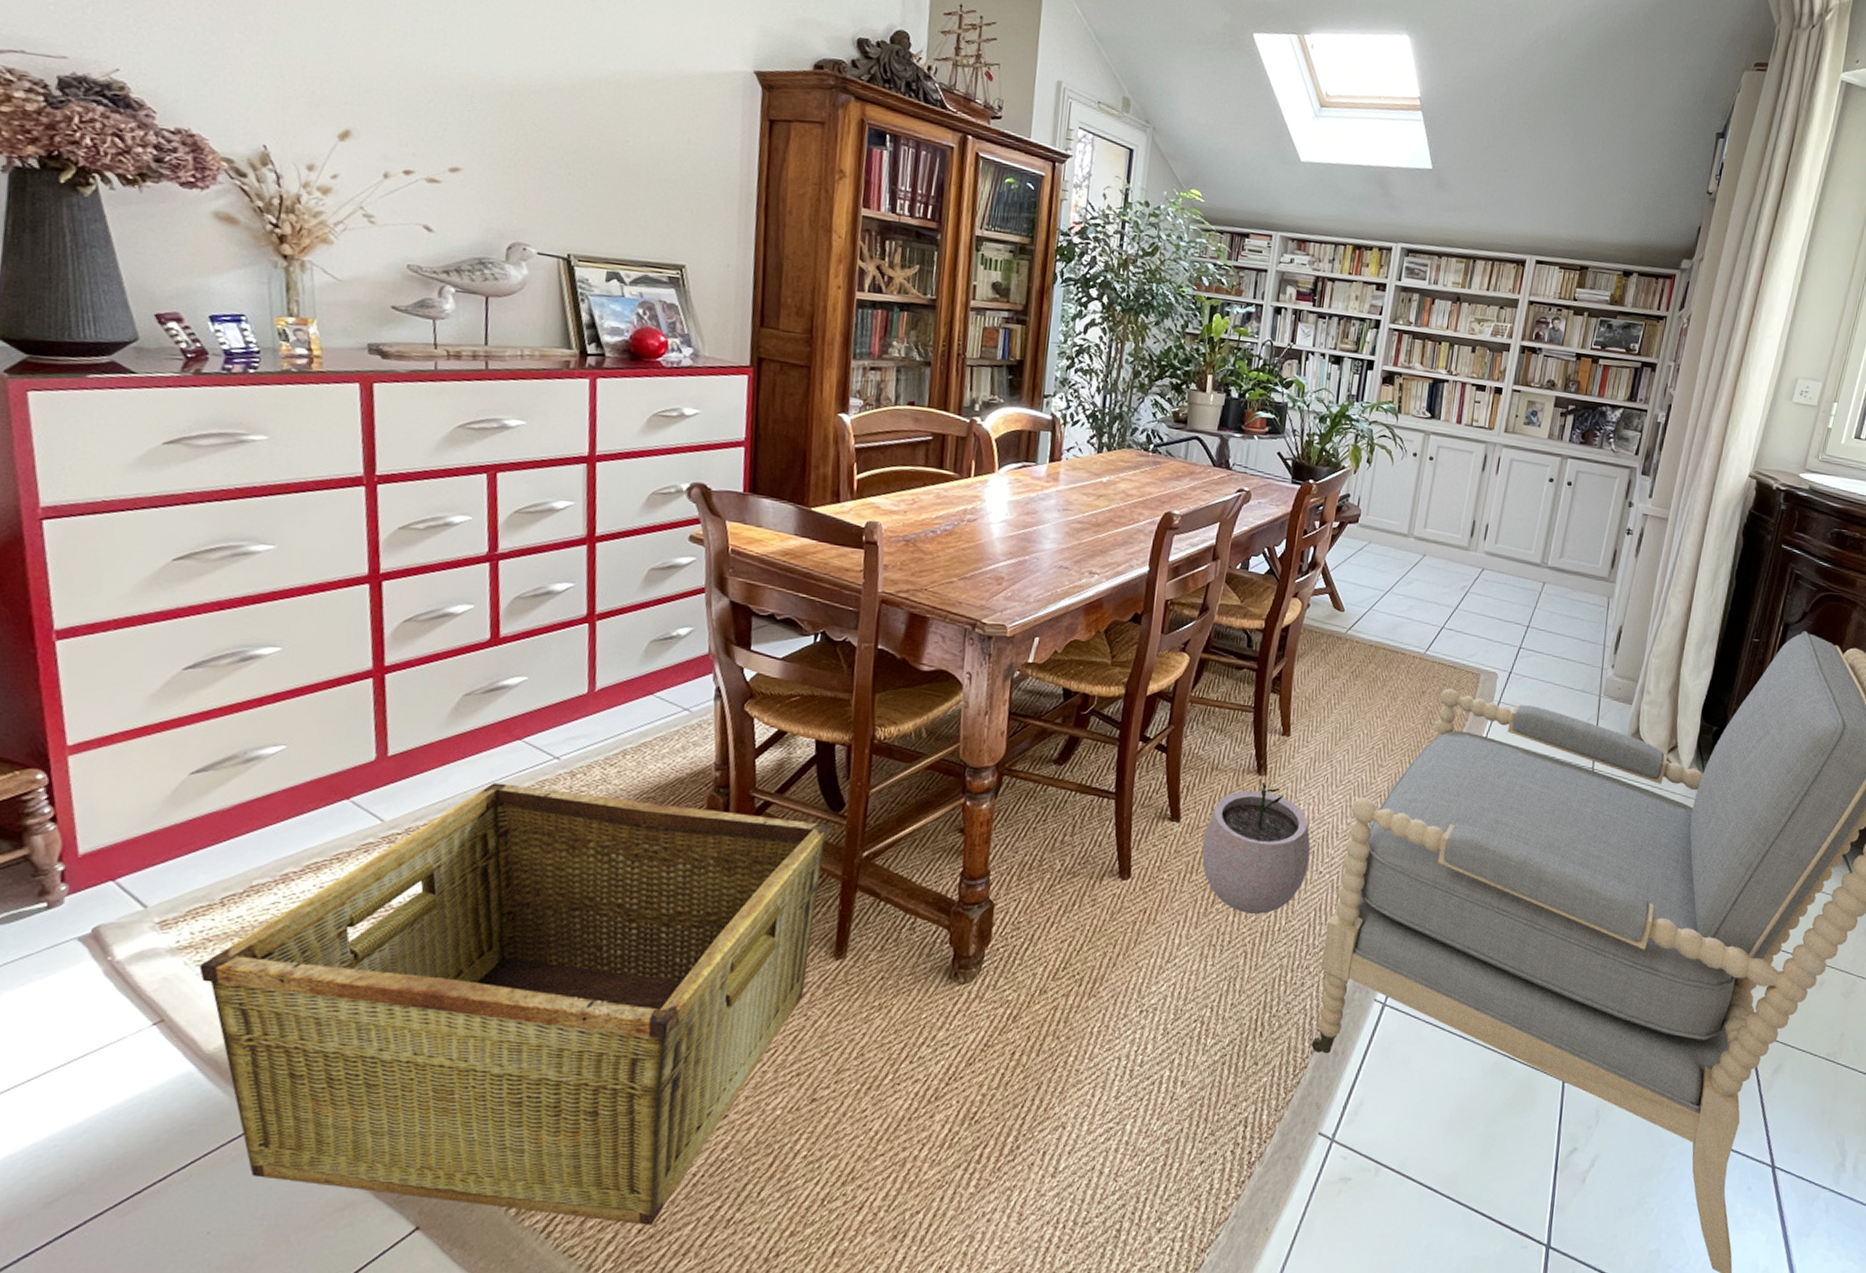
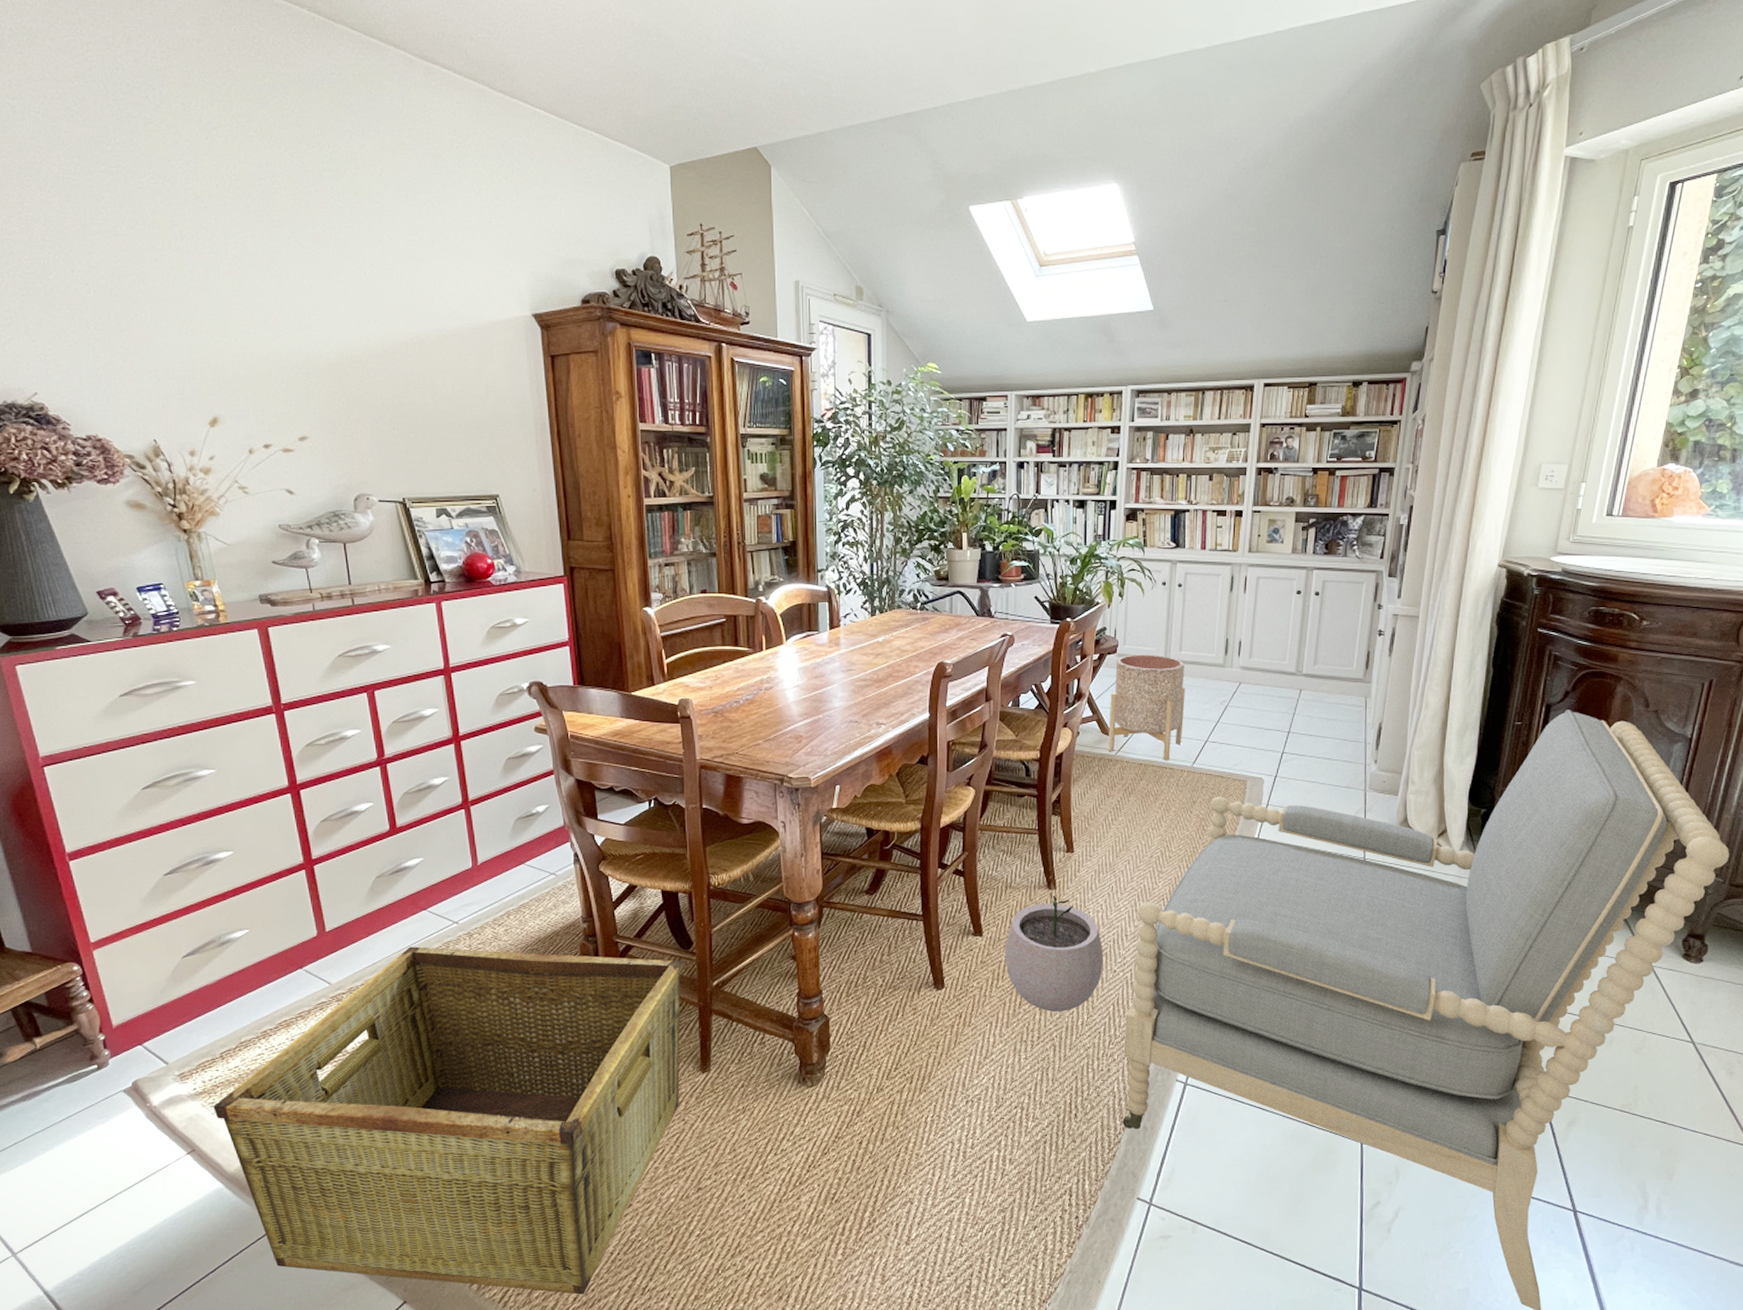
planter: none [1338,526,1428,645] -> present [1108,654,1185,761]

